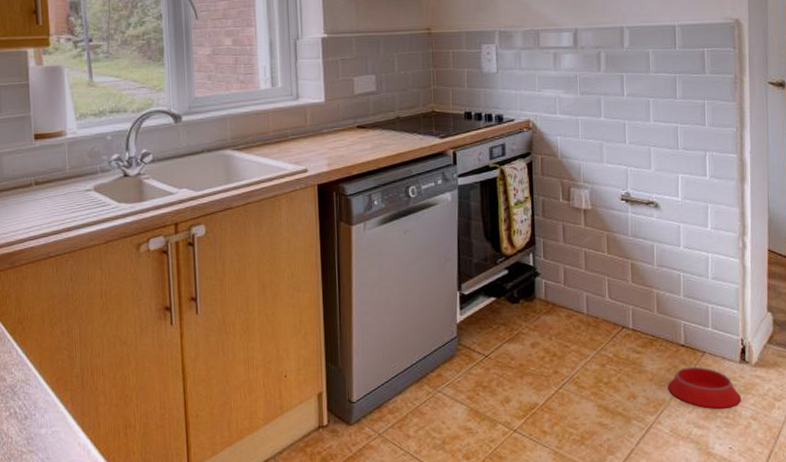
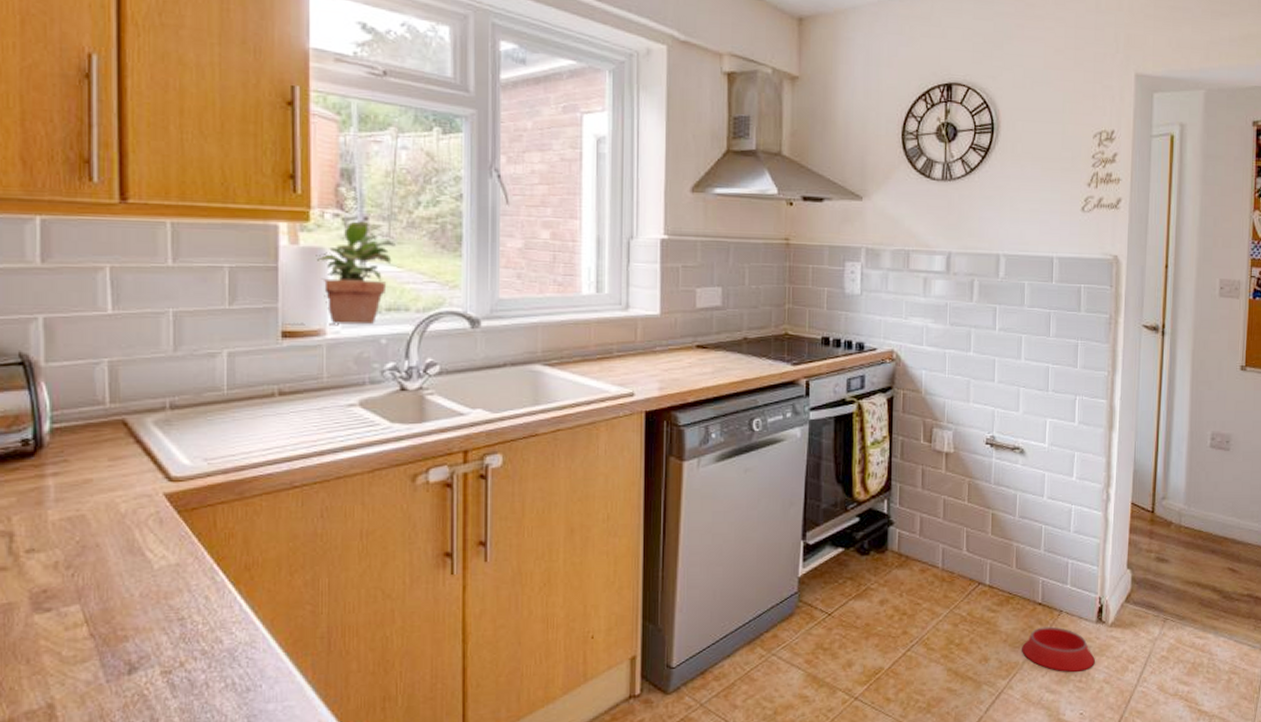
potted plant: none [55,42,114,127] -> present [316,221,395,325]

